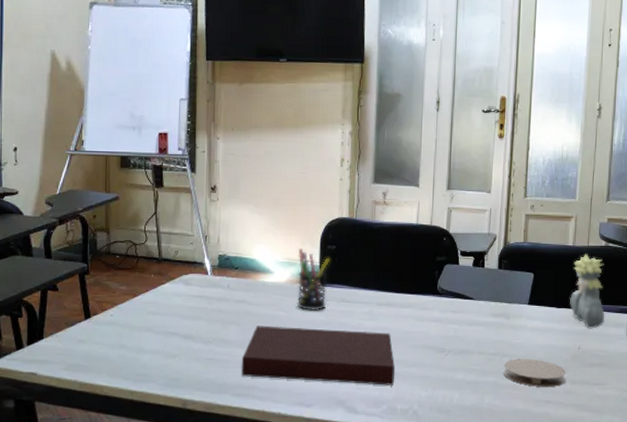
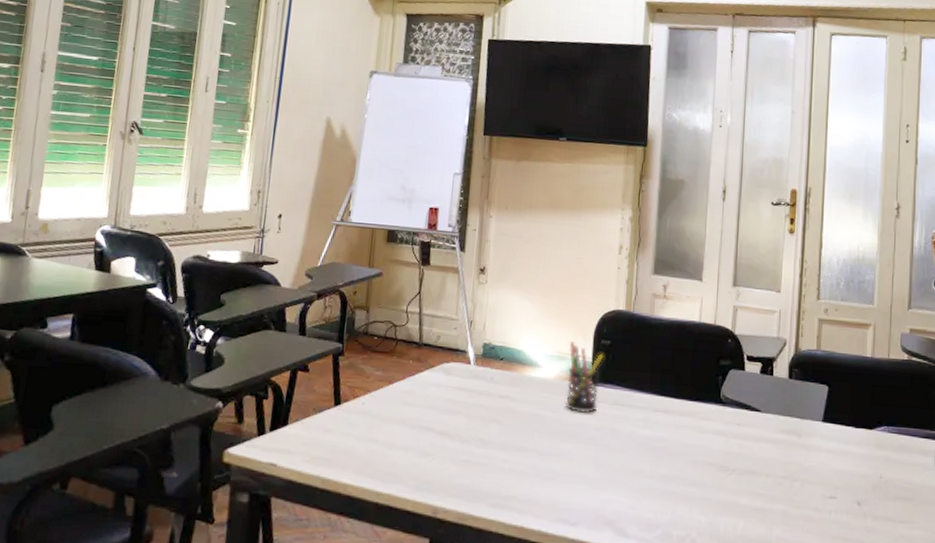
notebook: present [241,326,395,385] -> none [500,426,671,507]
coaster: present [504,358,567,387] -> none [795,484,867,522]
bust sculpture: present [570,254,605,329] -> none [869,367,910,455]

